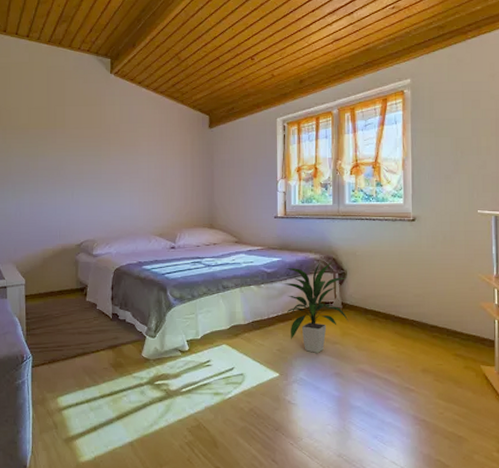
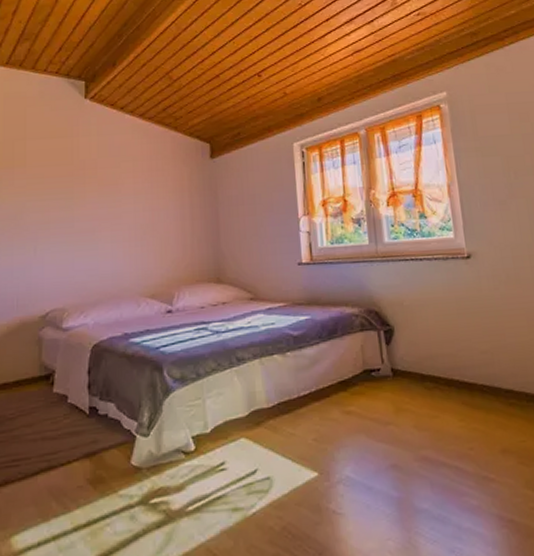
indoor plant: present [282,261,349,353] -> none [313,316,403,440]

